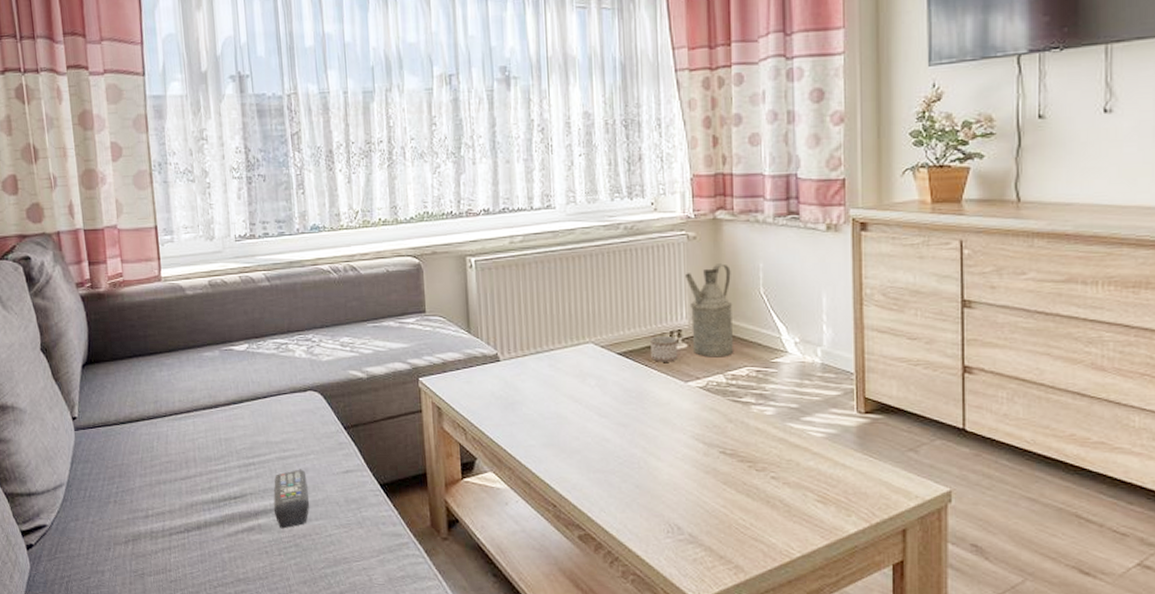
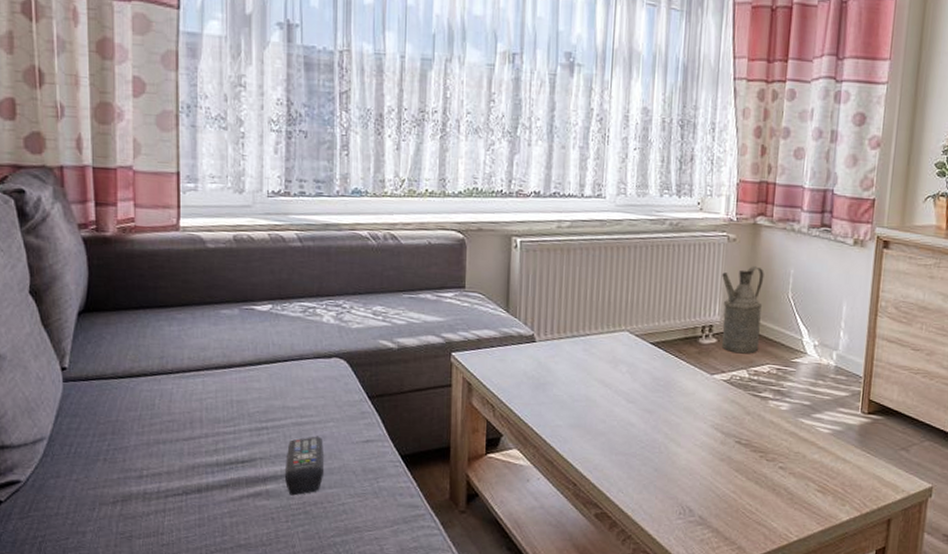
planter: present [651,335,678,362] -> none [682,329,708,355]

